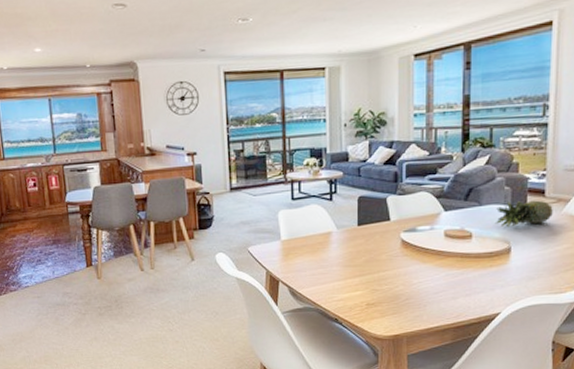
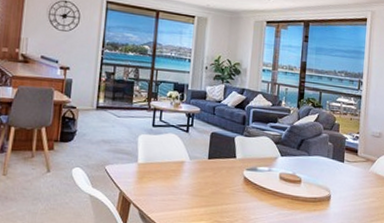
fruit: present [494,200,553,228] -> none [319,155,363,178]

